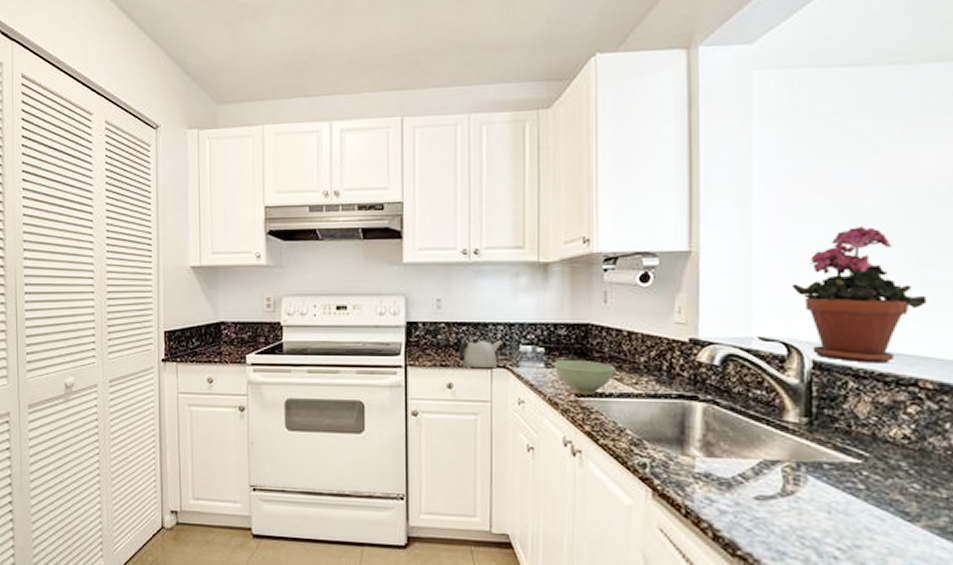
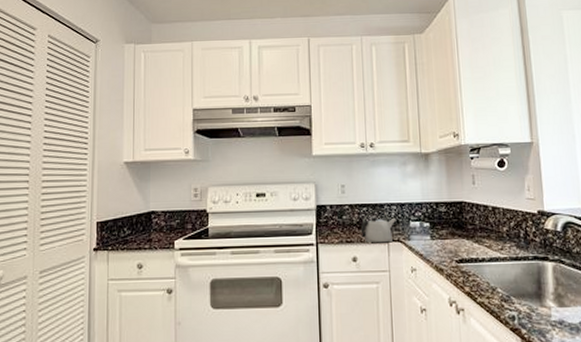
bowl: present [553,359,615,395] -> none [437,231,485,261]

